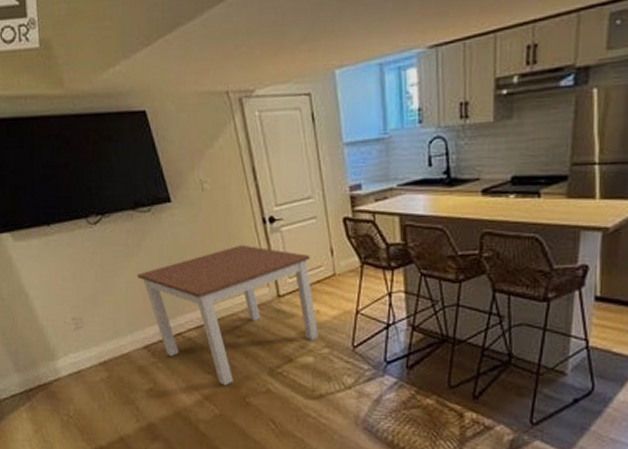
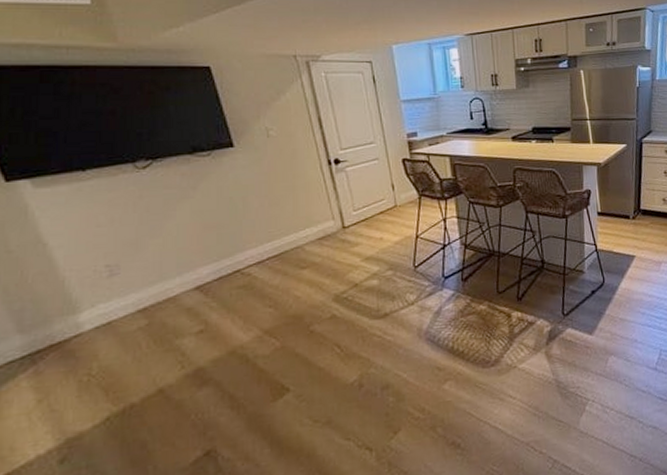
dining table: present [137,244,318,386] -> none [192,183,382,318]

